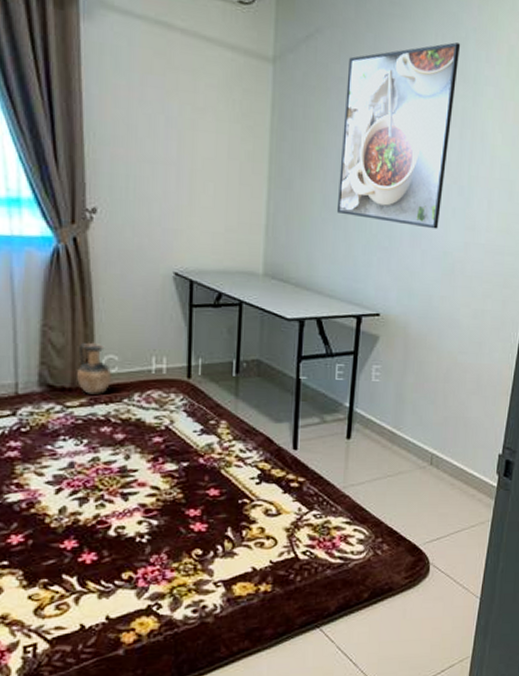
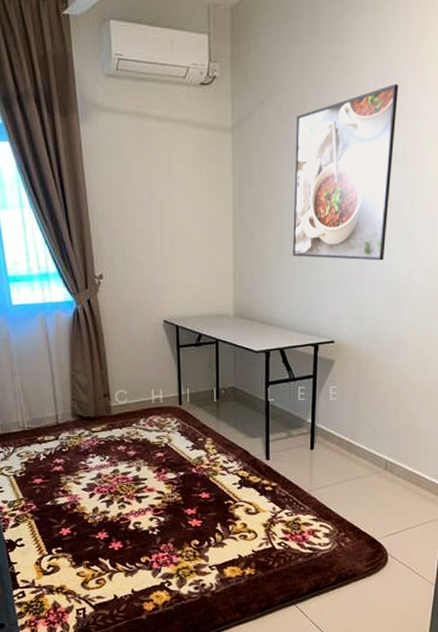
ceramic jug: present [77,342,112,396] -> none [98,381,124,422]

